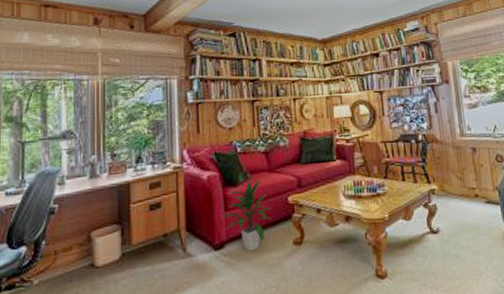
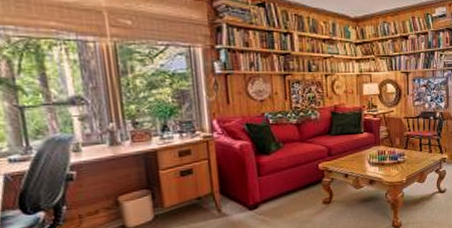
indoor plant: present [222,178,272,252] -> none [255,147,303,211]

